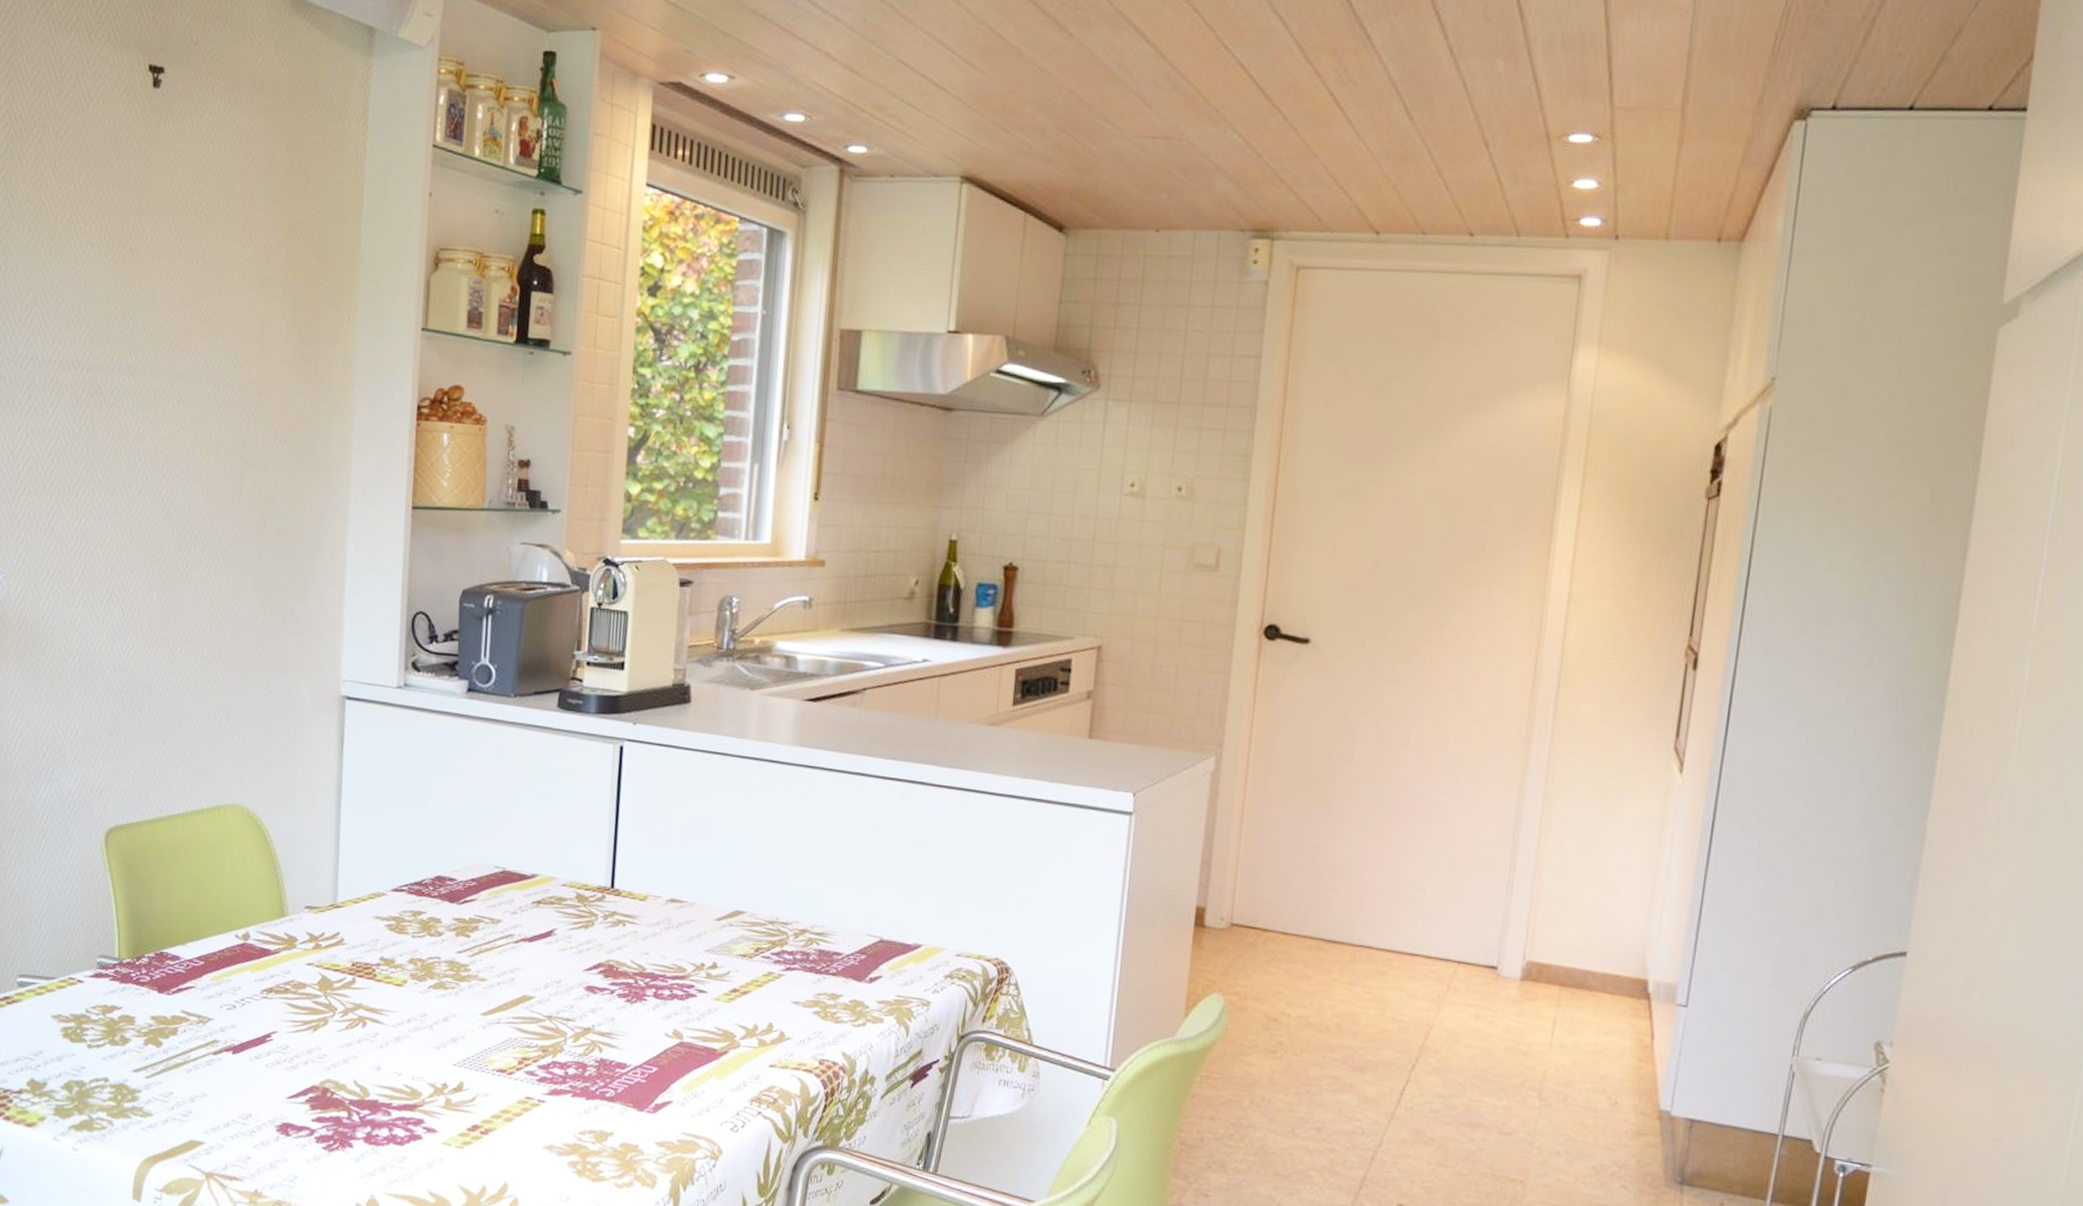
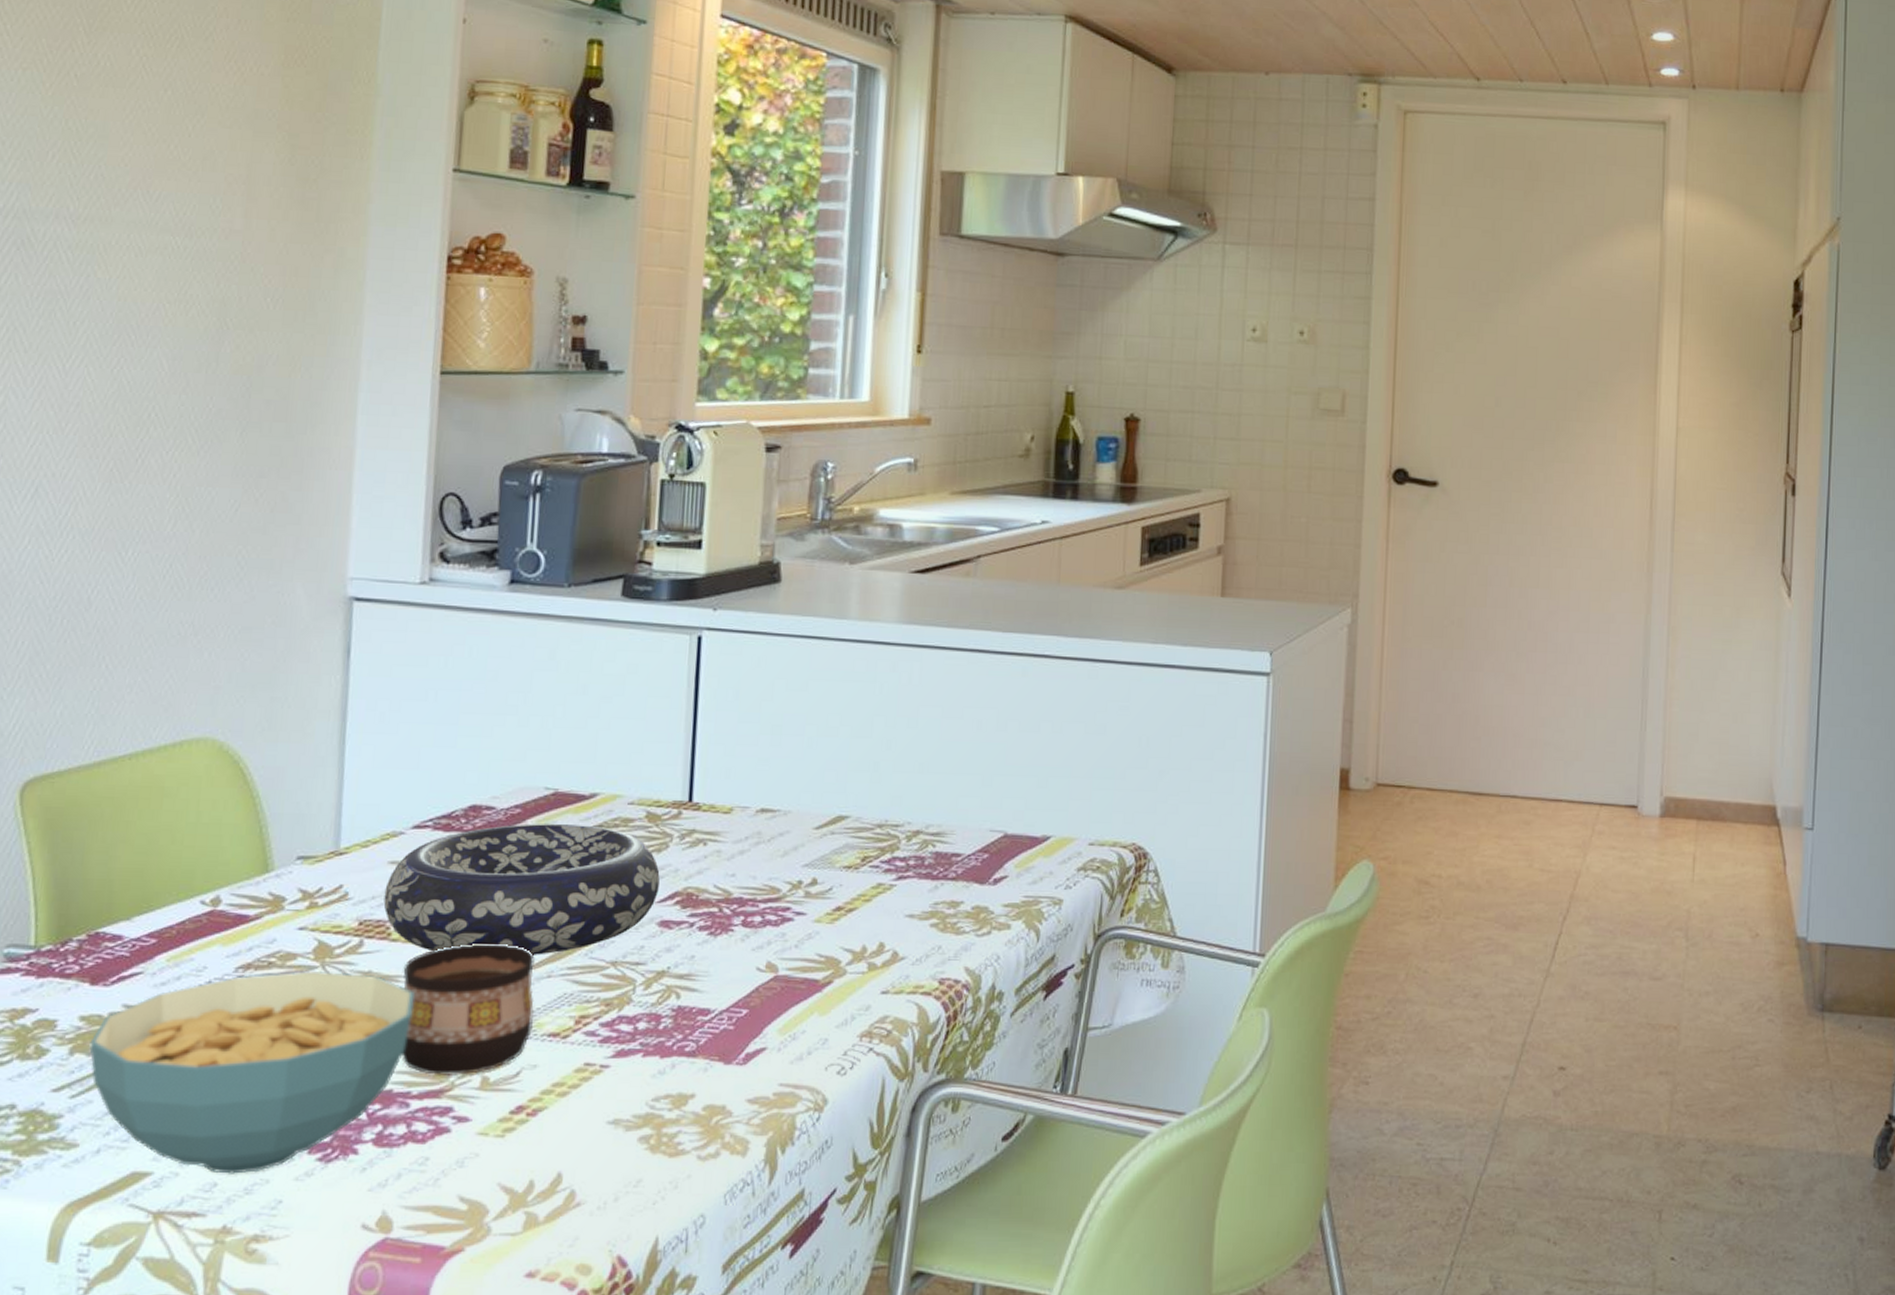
cereal bowl: none [158,997,394,1152] -> present [89,971,415,1174]
decorative bowl: none [370,895,587,1005] -> present [383,824,660,955]
cup: none [385,989,487,1096] -> present [401,943,535,1075]

